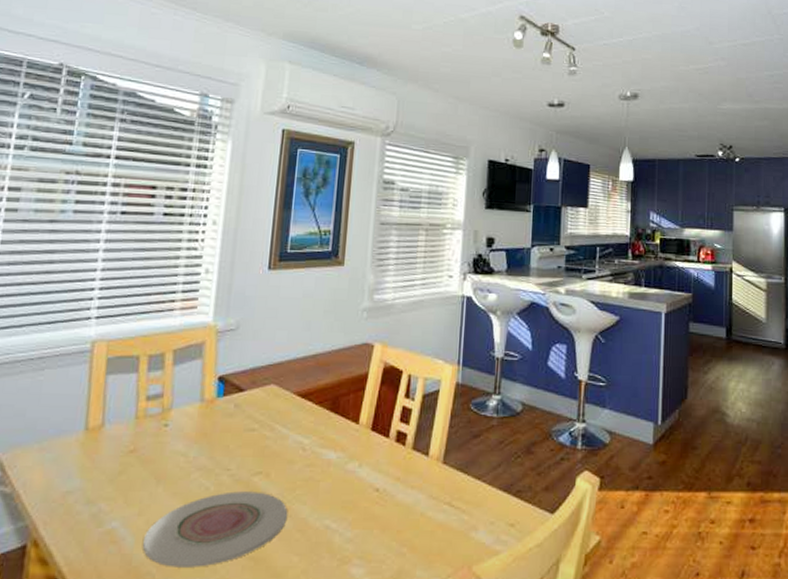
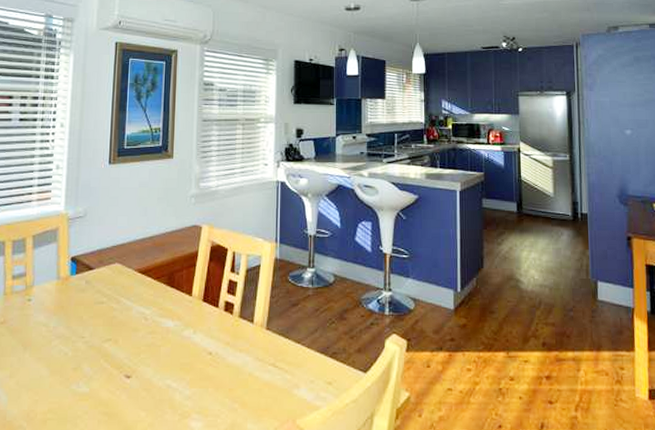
plate: present [142,491,288,567] -> none [14,356,135,422]

